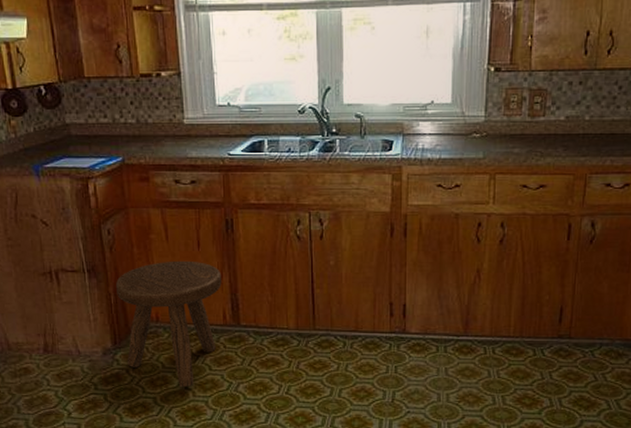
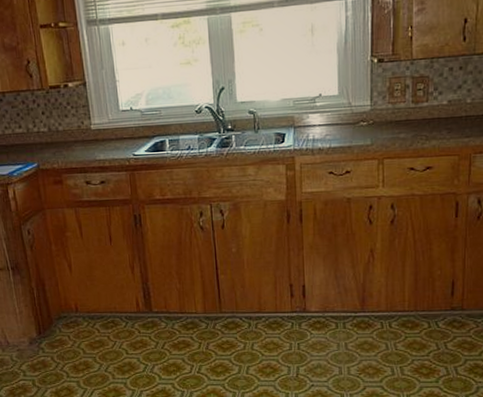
stool: present [116,260,222,388] -> none [37,254,134,371]

